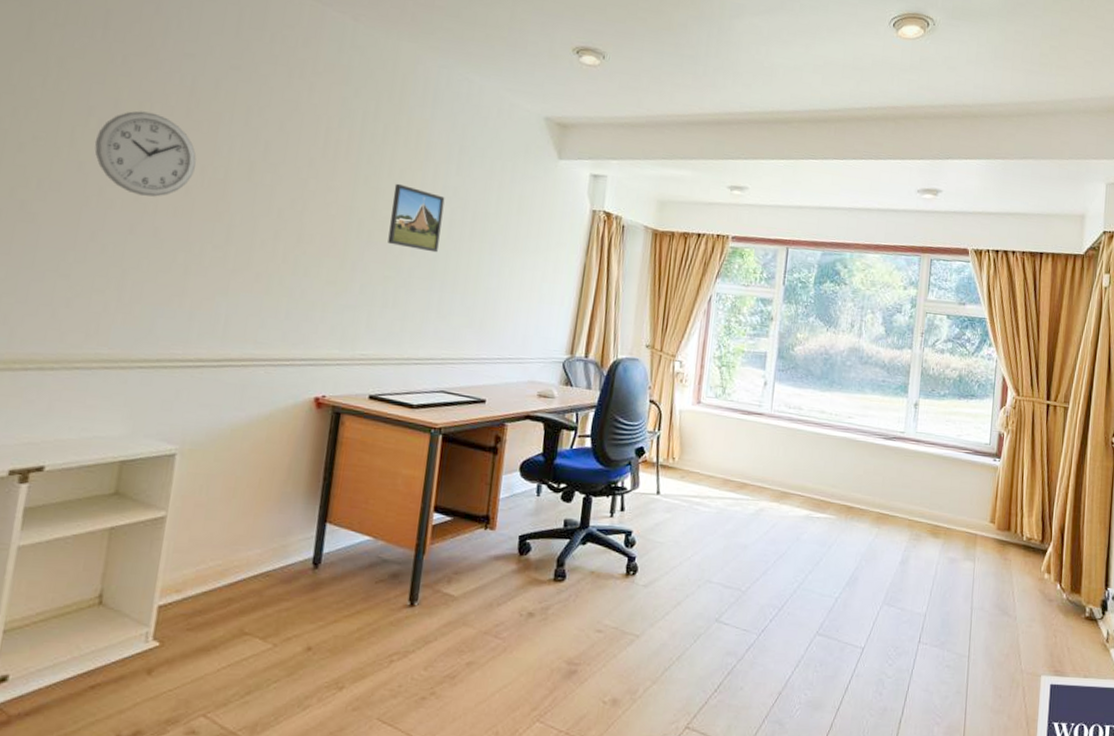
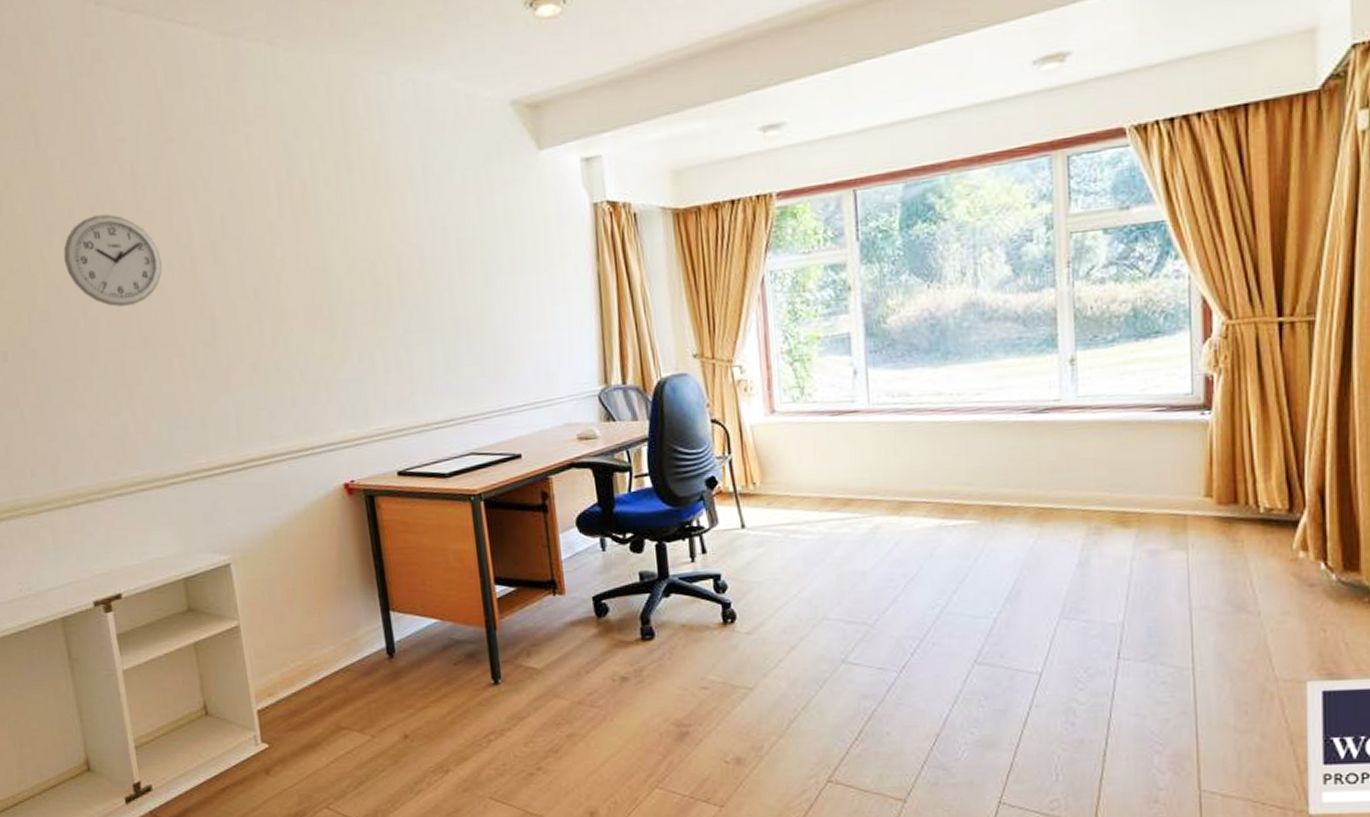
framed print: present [388,183,445,253] -> none [363,227,428,301]

